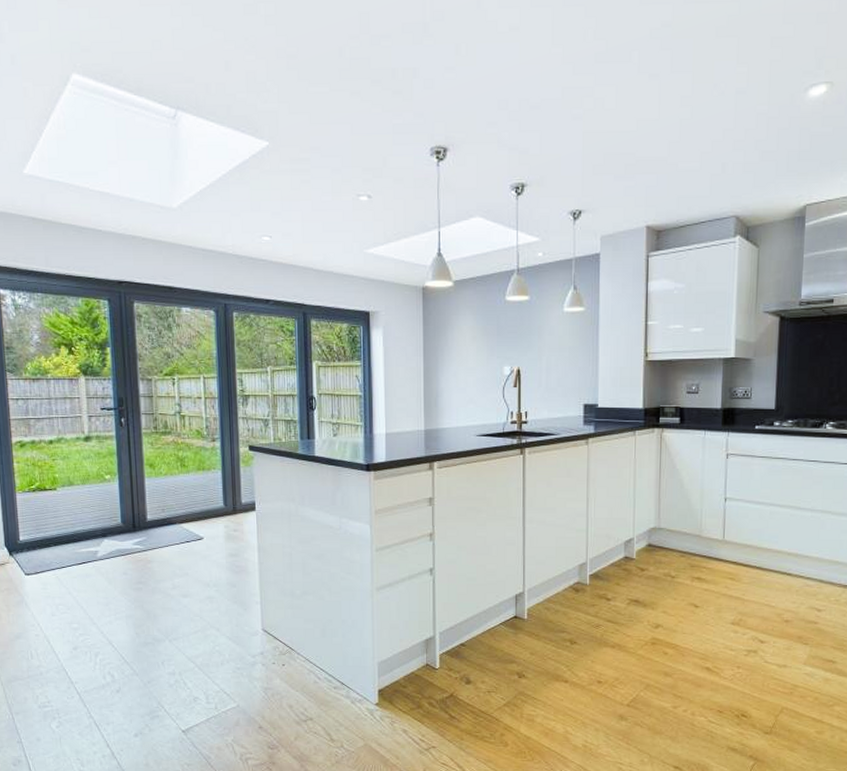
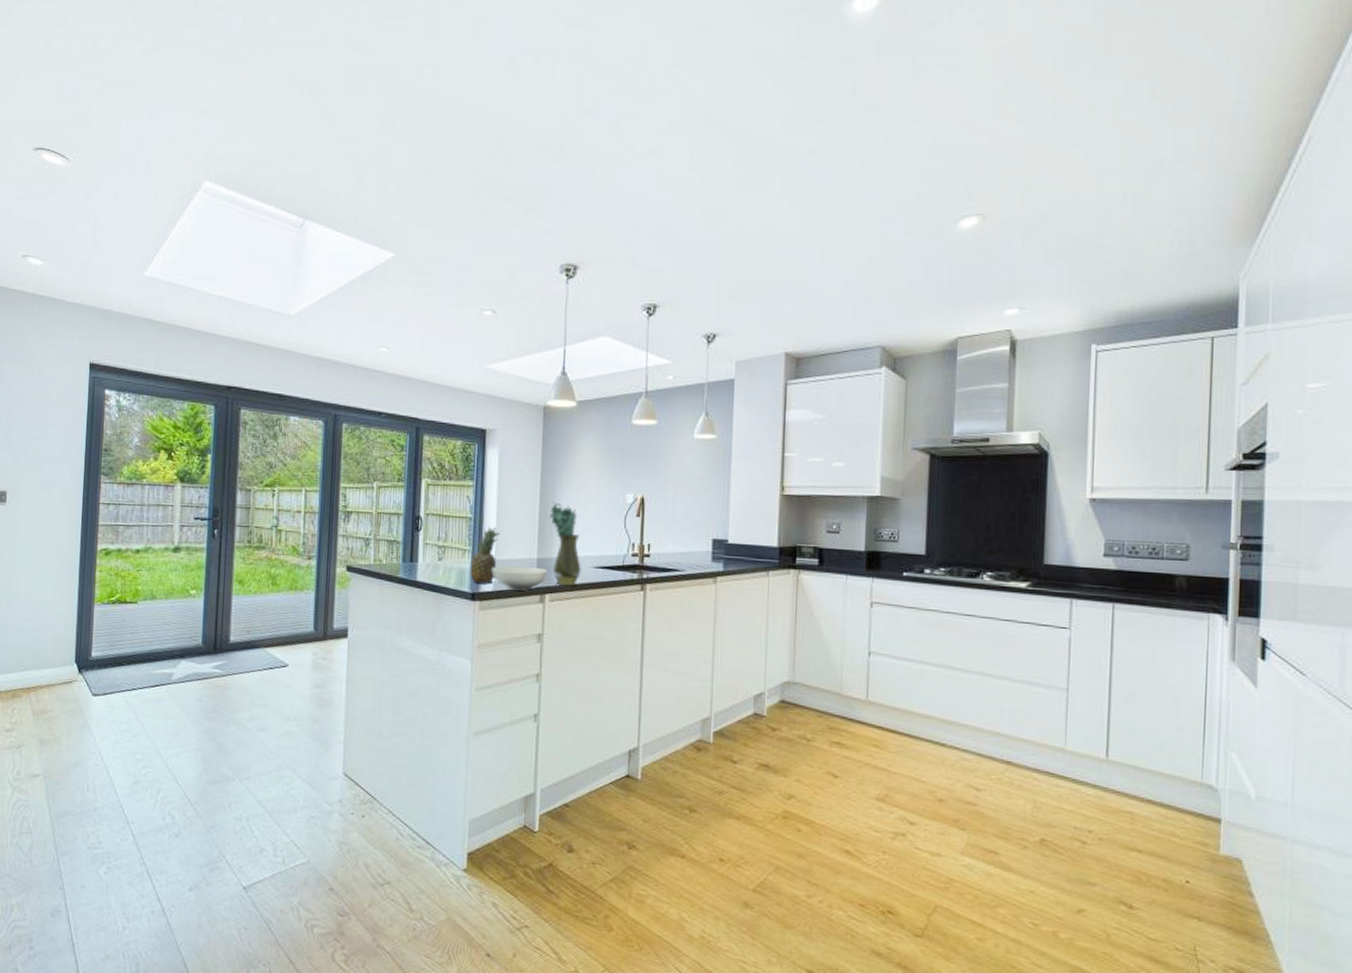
fruit: none [363,402,389,456] -> present [470,526,500,584]
bowl: none [383,437,435,460] -> present [491,565,548,591]
vase: none [434,377,465,454] -> present [549,502,581,586]

